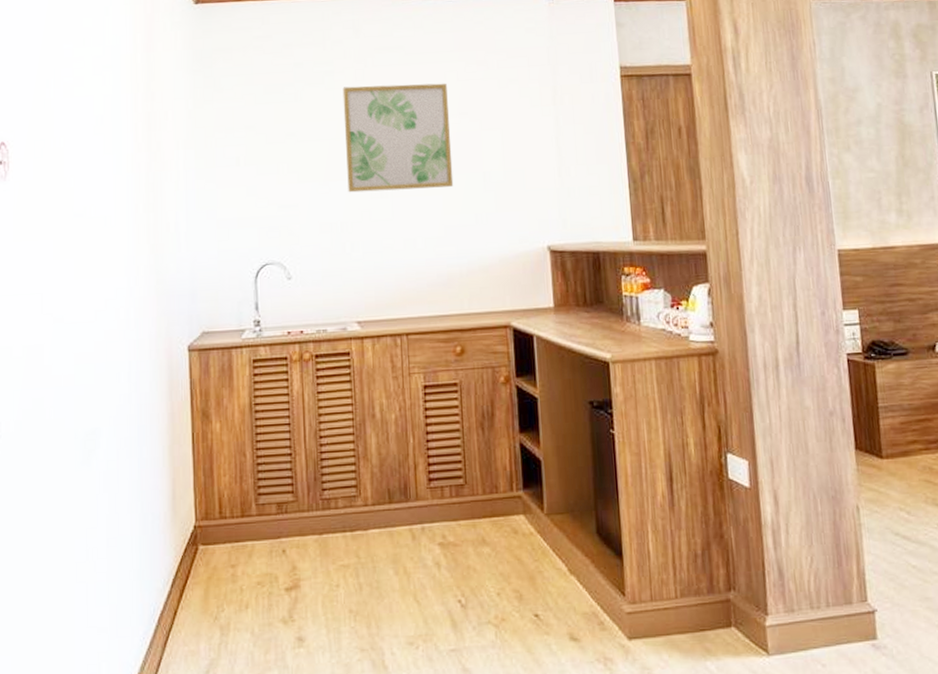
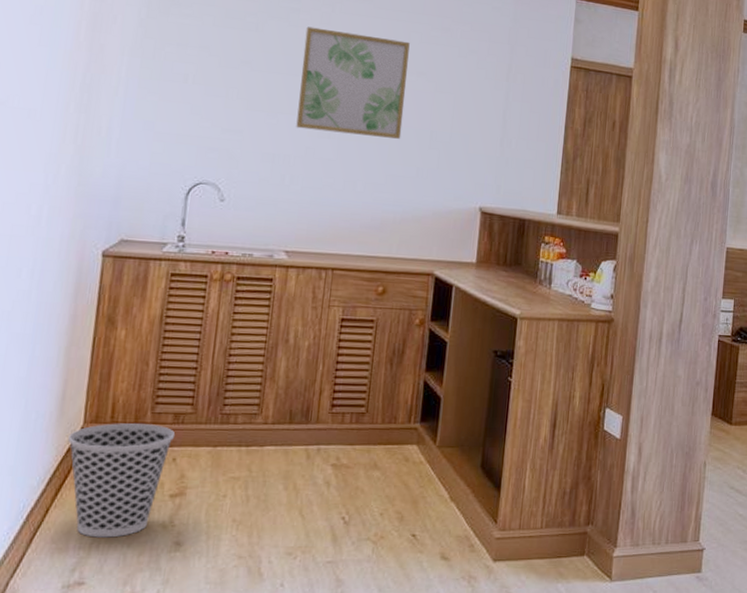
wastebasket: none [184,516,280,638] -> present [68,423,175,538]

